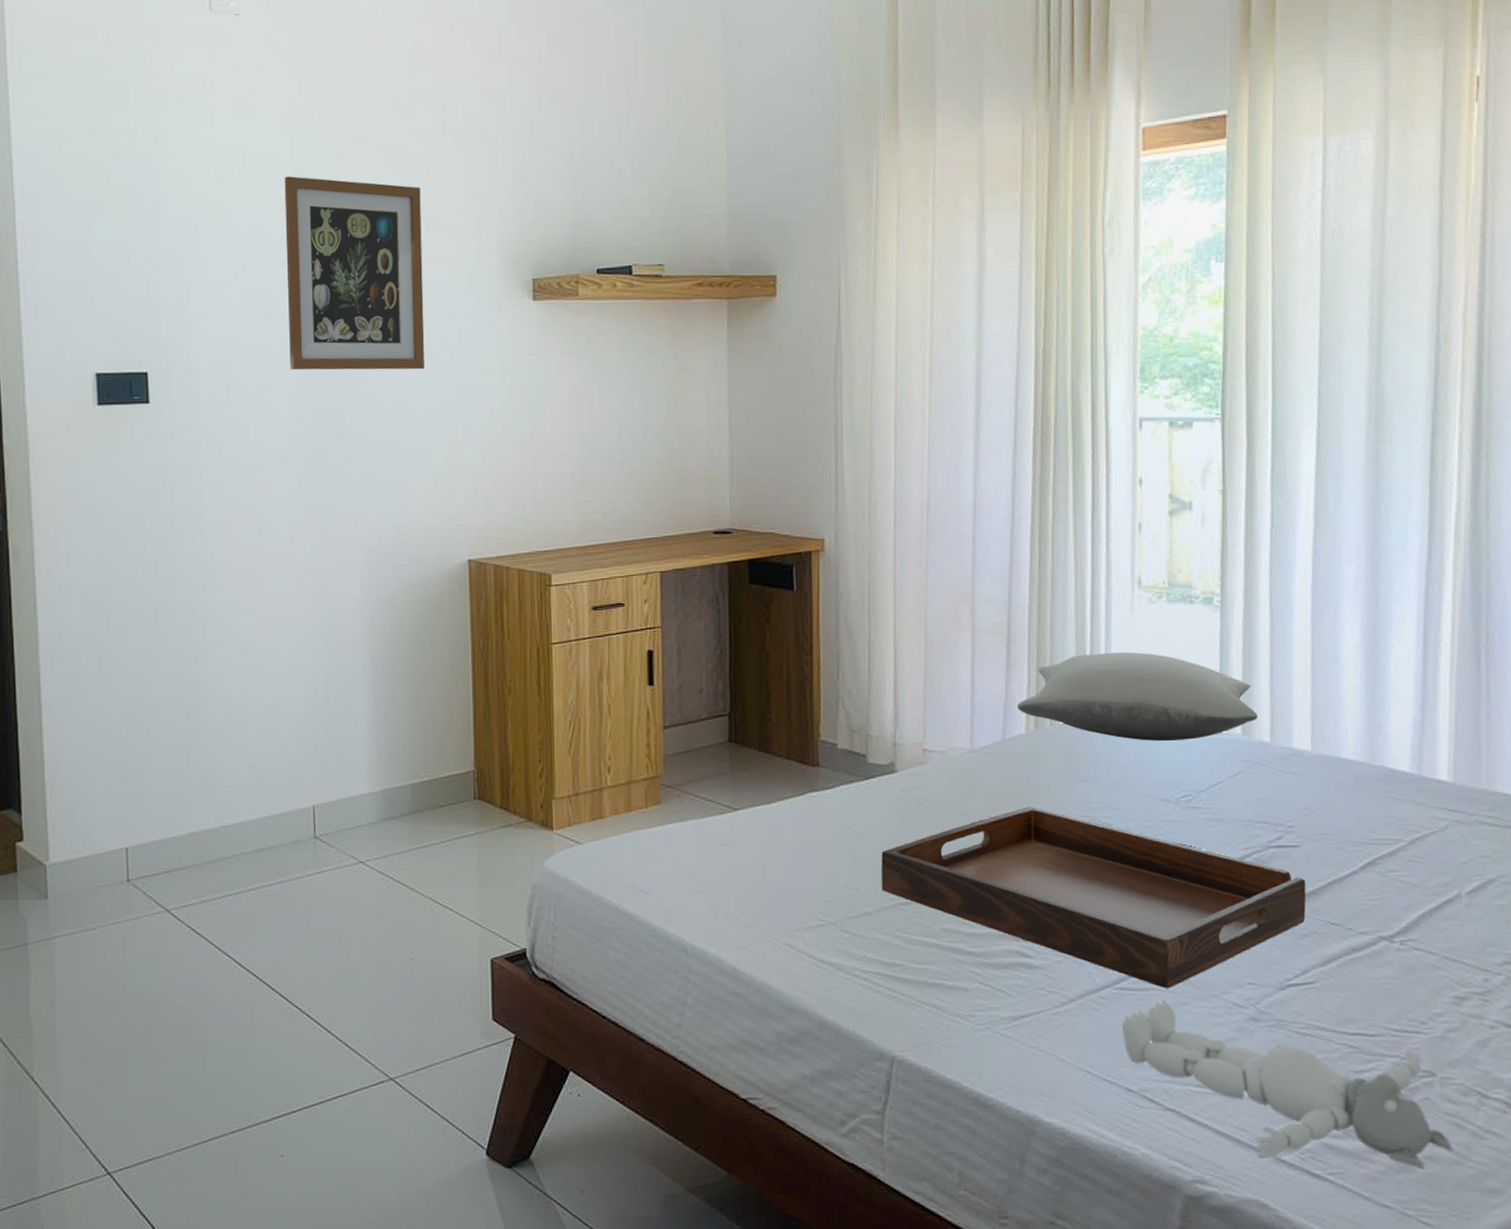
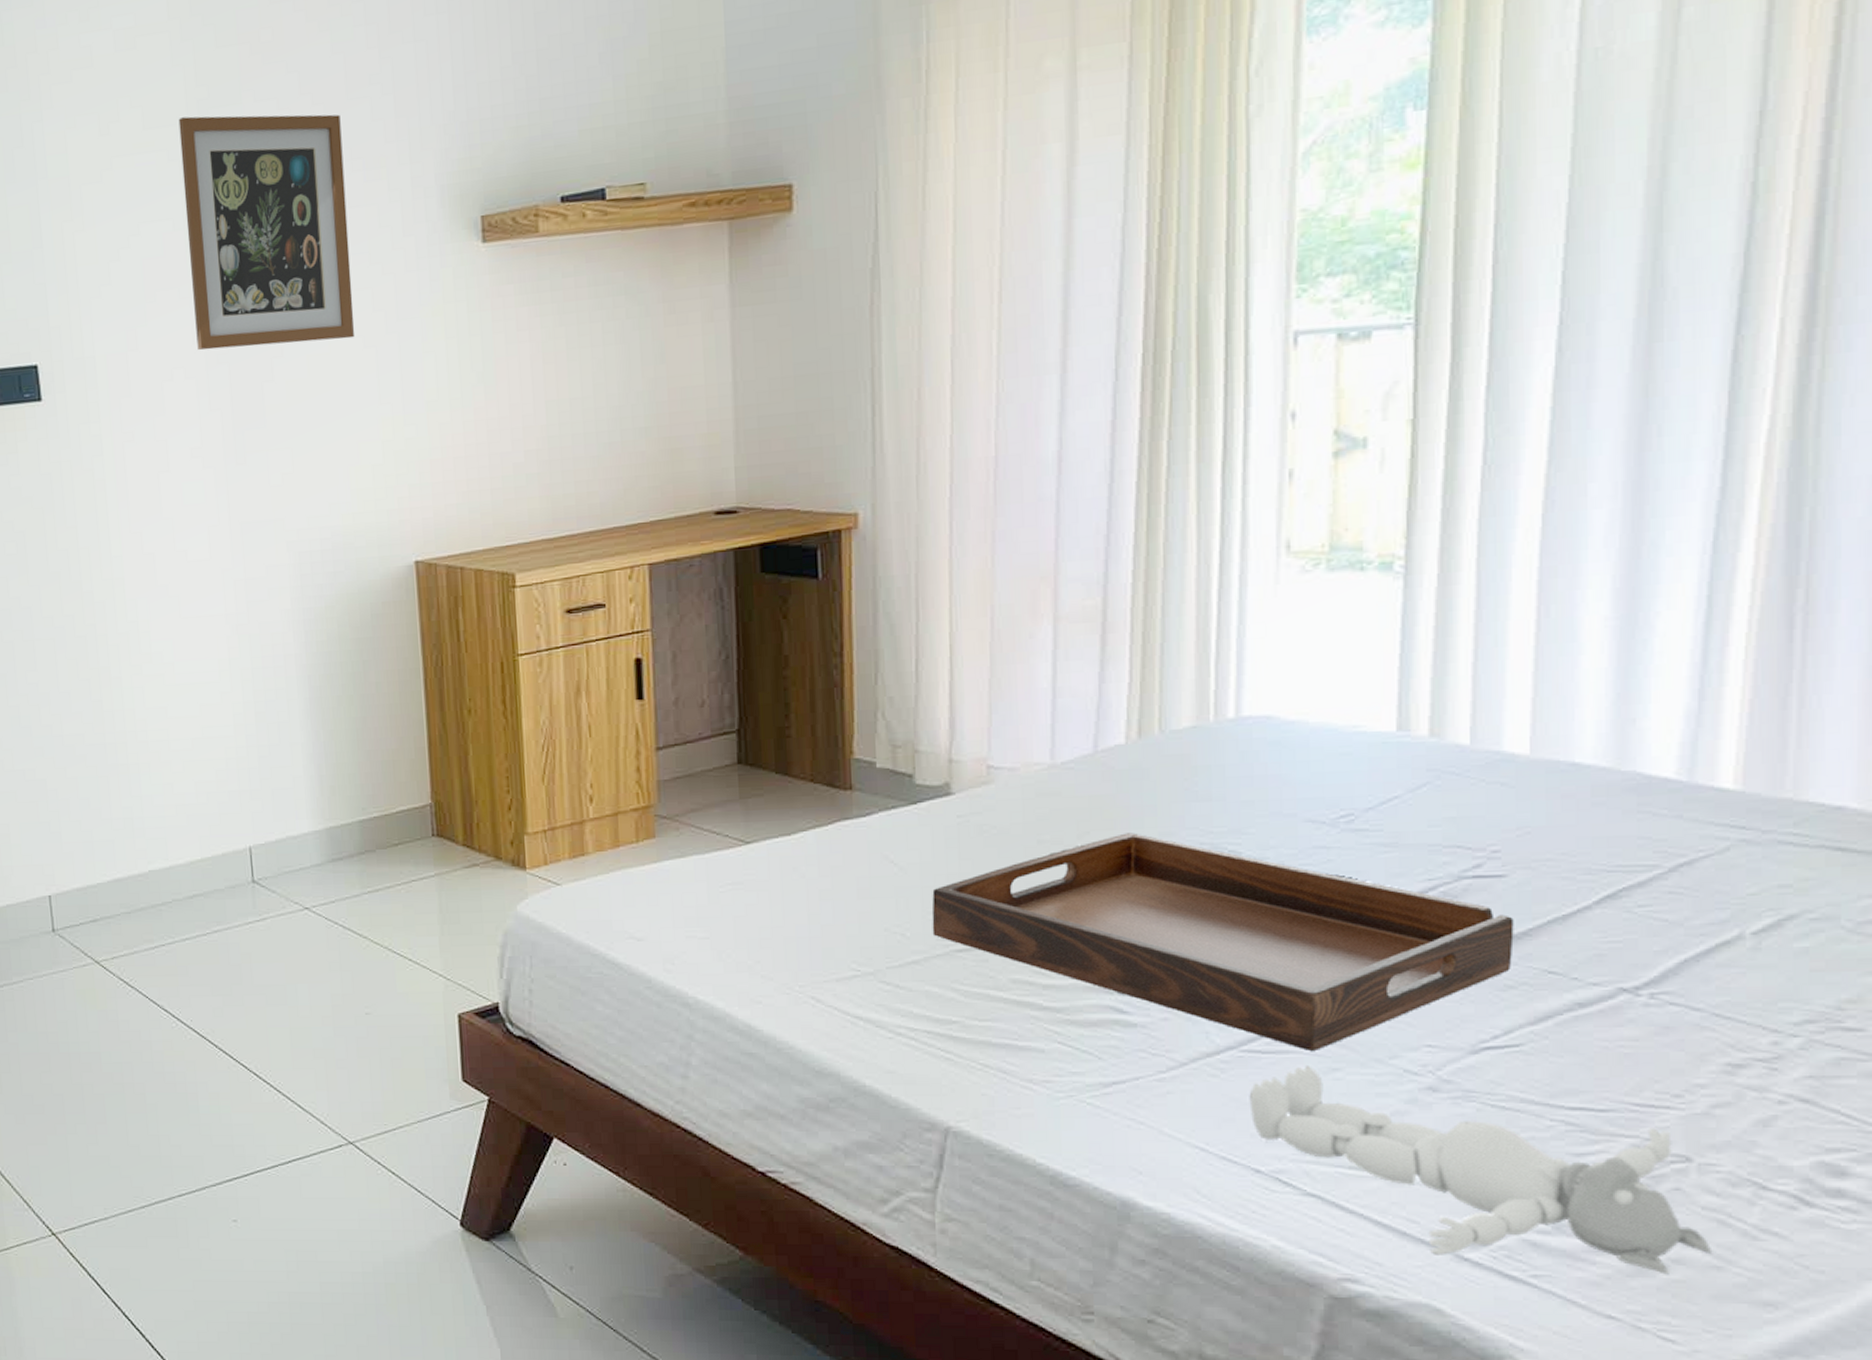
pillow: present [1016,651,1258,741] -> none [1113,636,1453,748]

